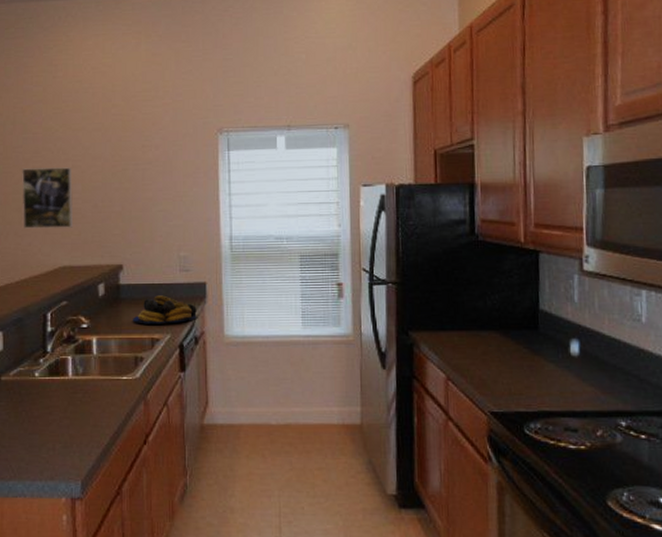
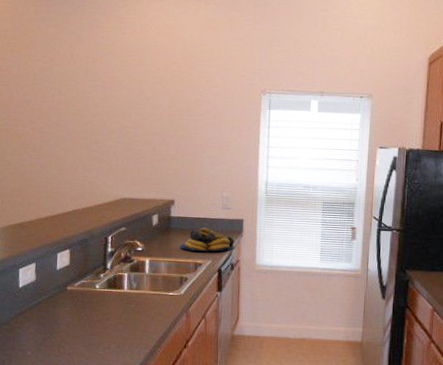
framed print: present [21,167,74,229] -> none [90,112,135,166]

